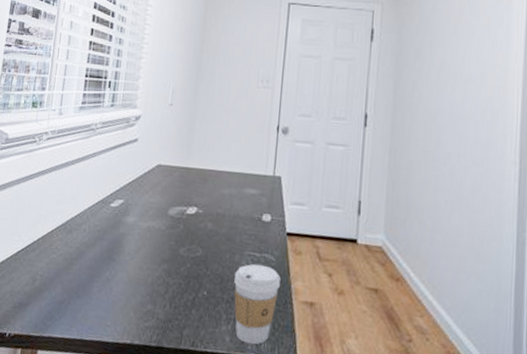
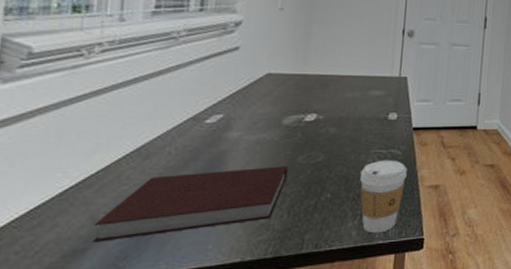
notebook: none [32,249,172,307] -> present [92,166,288,242]

